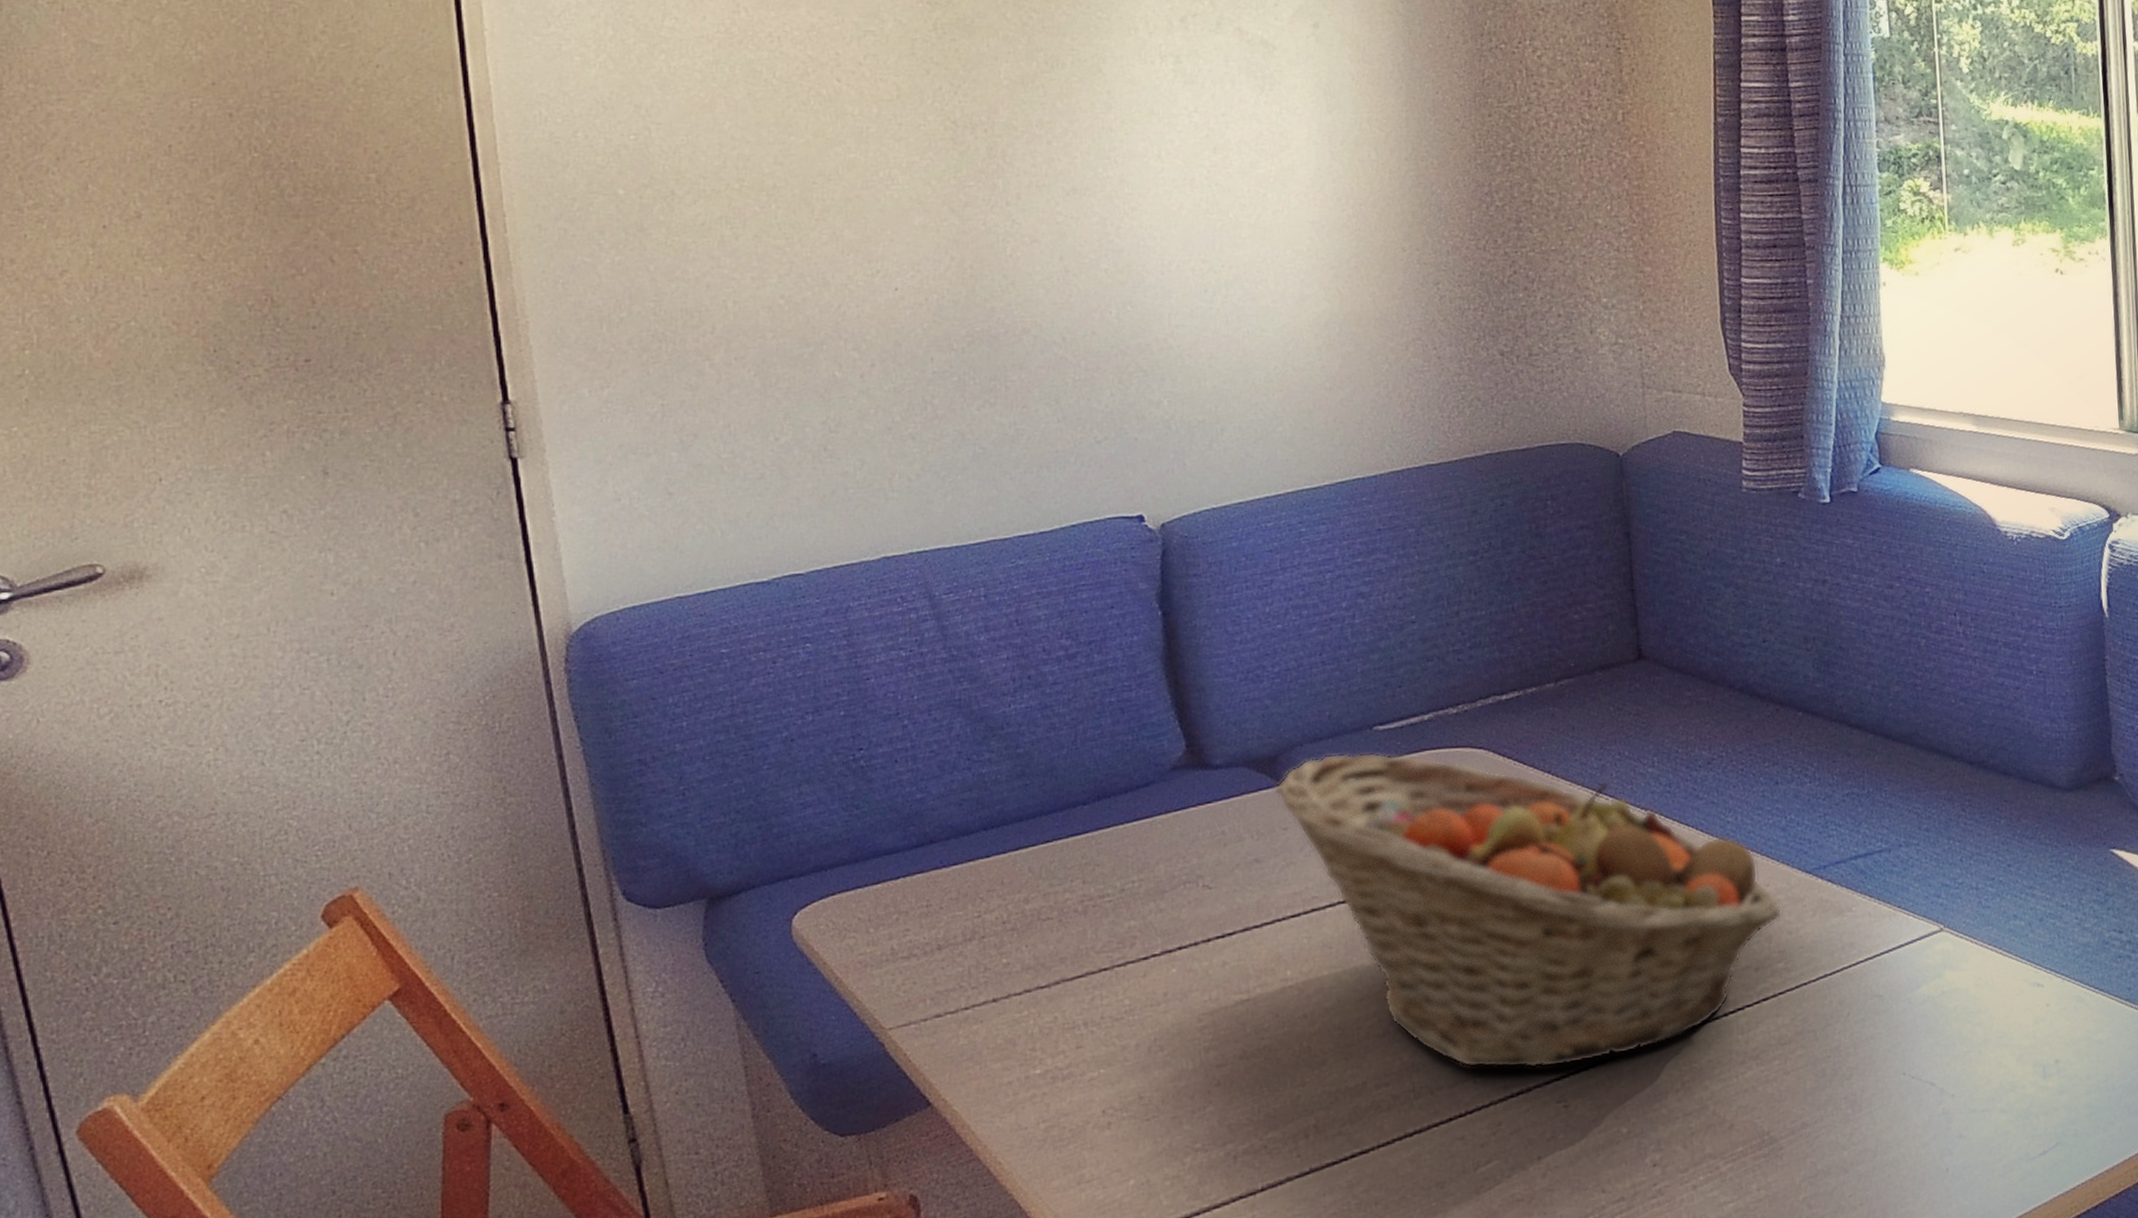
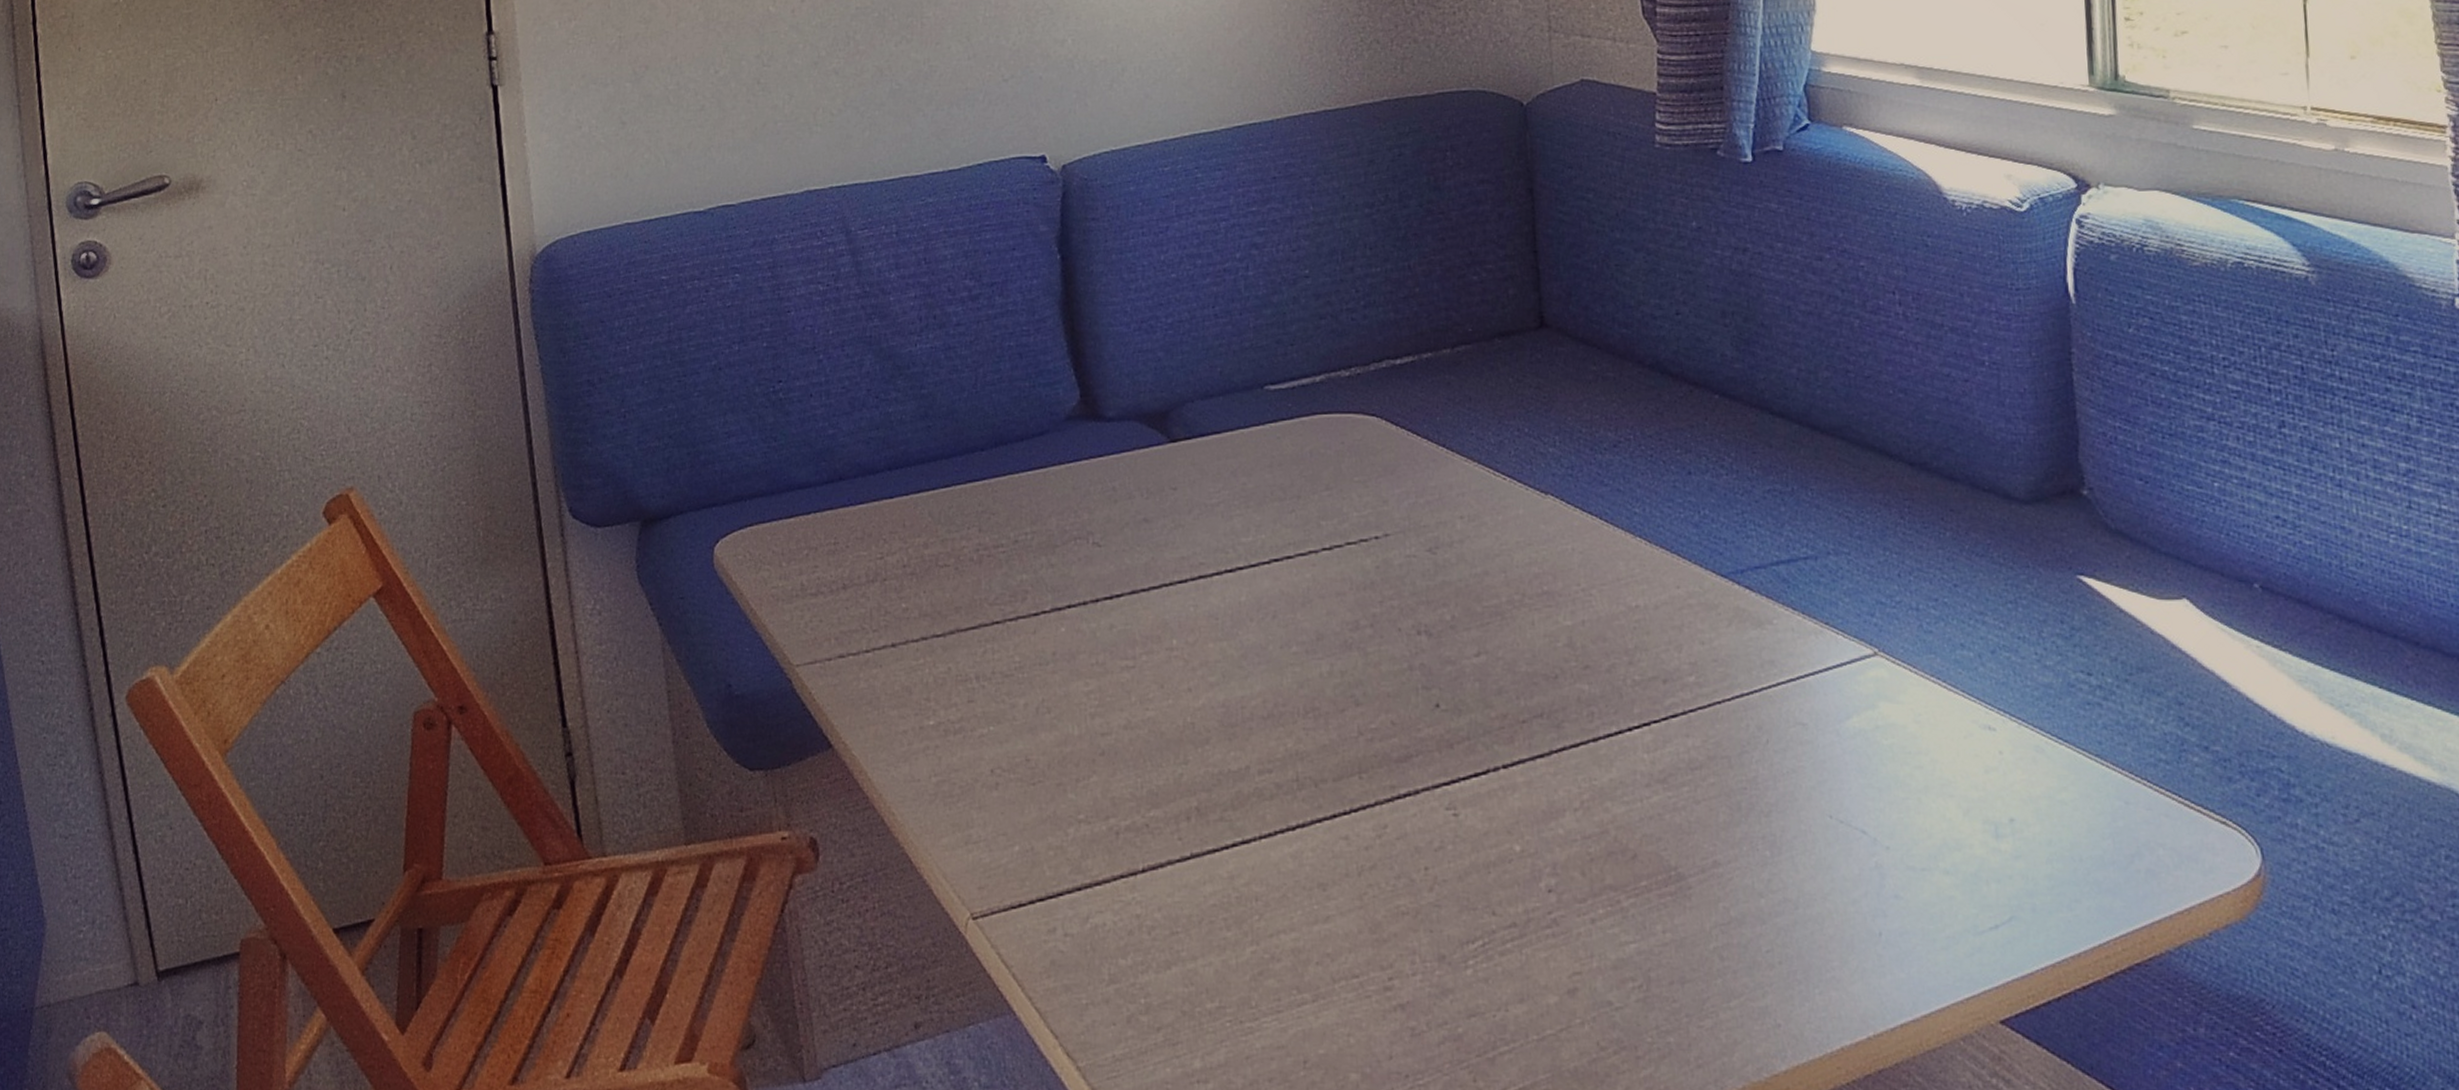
fruit basket: present [1274,752,1783,1069] -> none [1165,412,1694,770]

